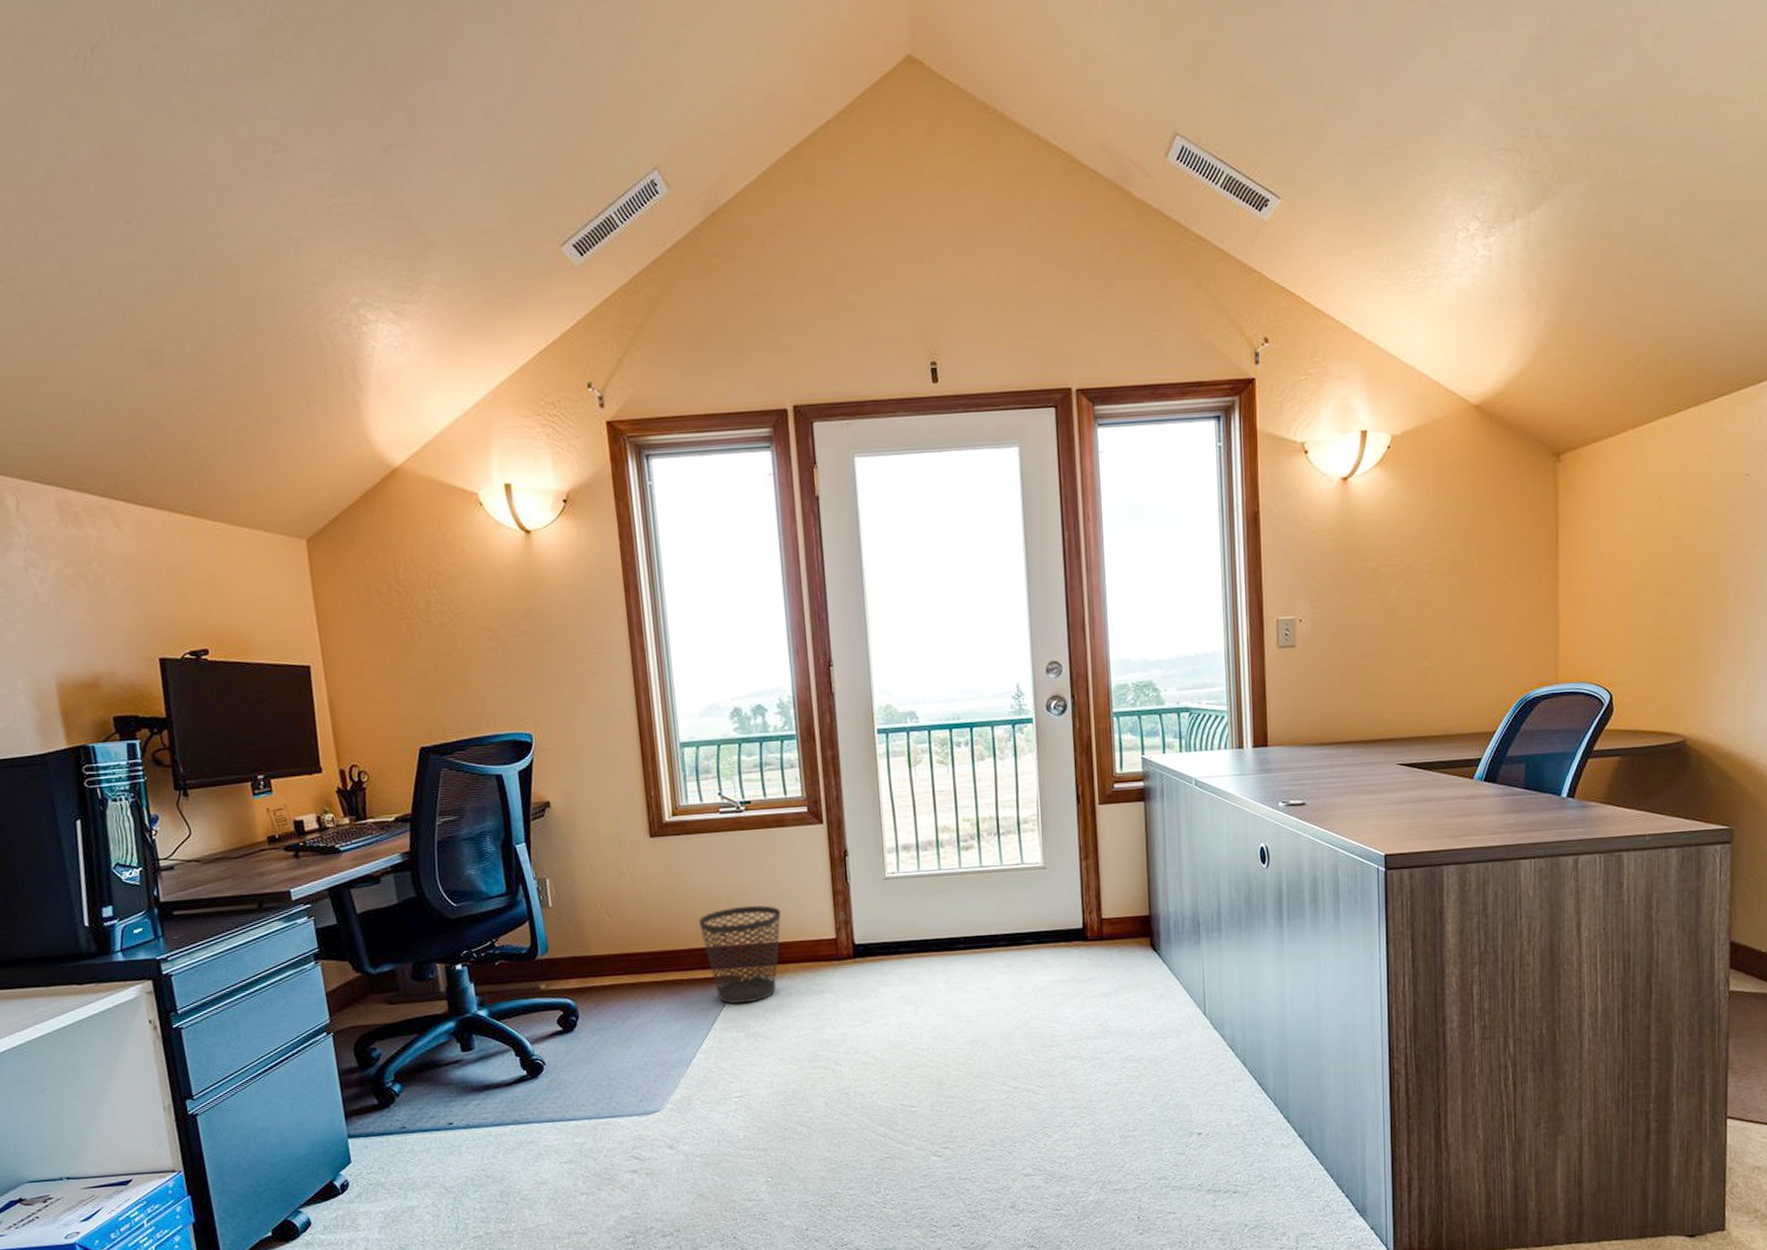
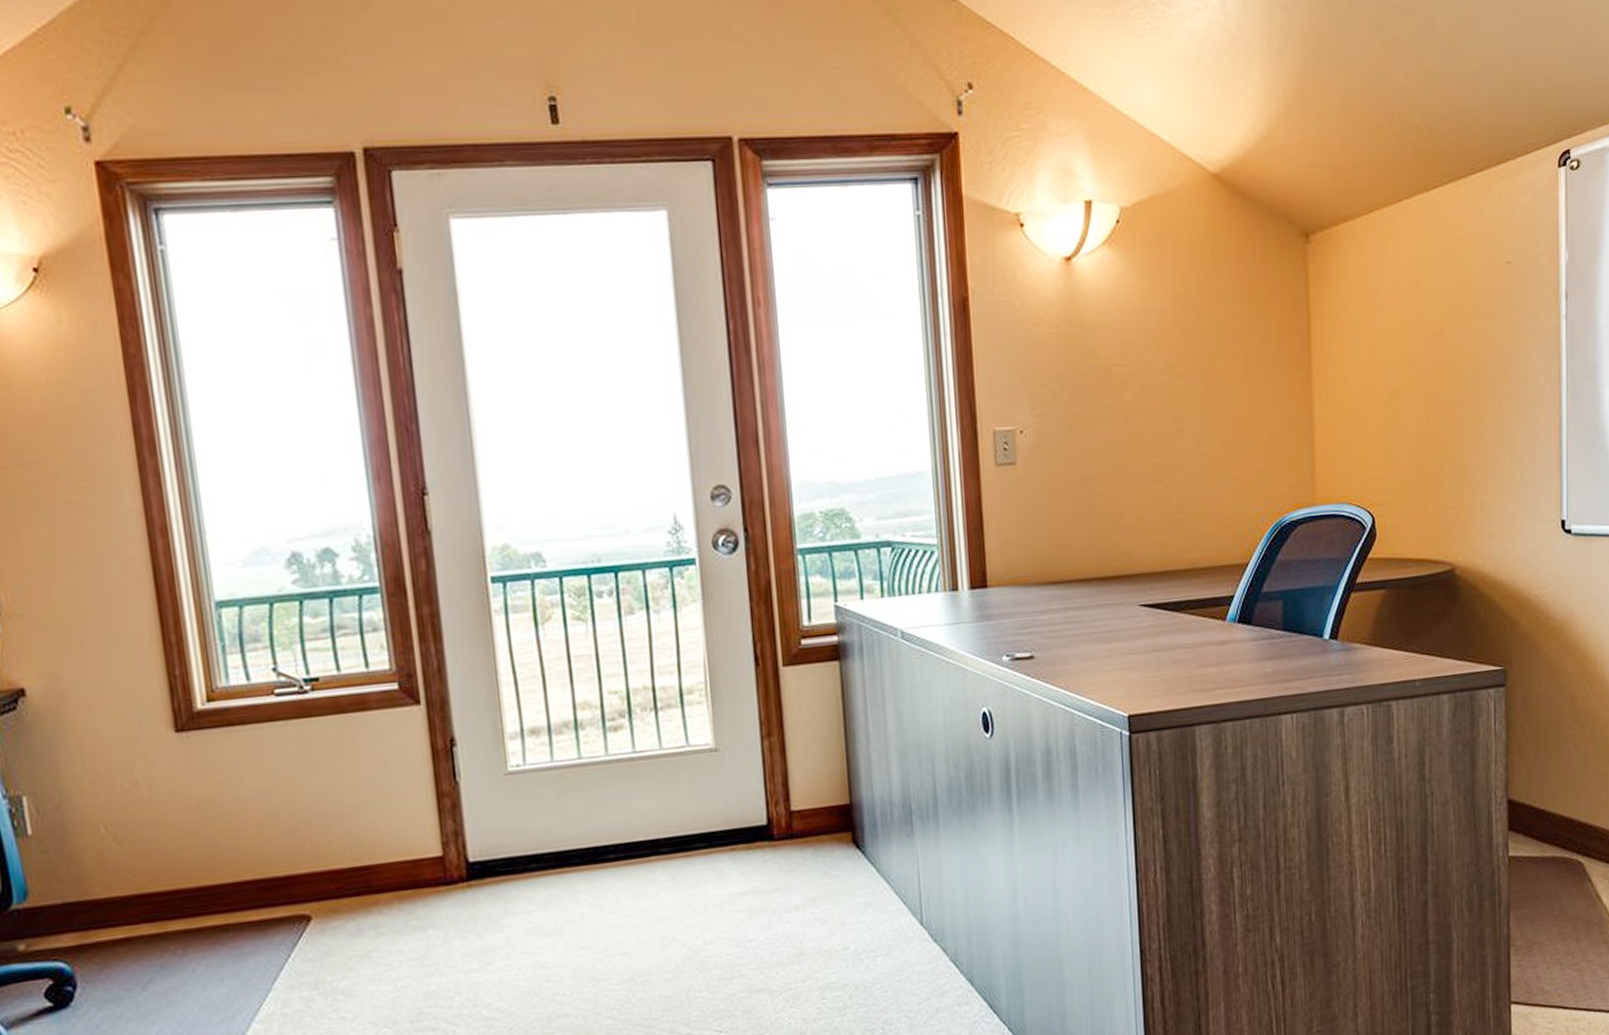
wastebasket: present [698,905,781,1005] -> none [249,817,366,954]

